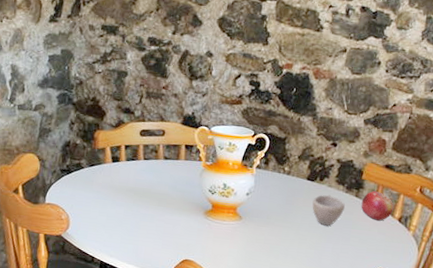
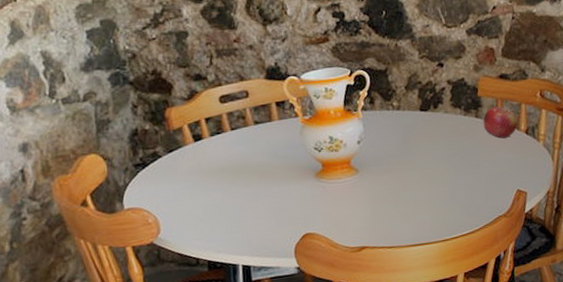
cup: present [312,194,345,226] -> none [431,121,467,157]

